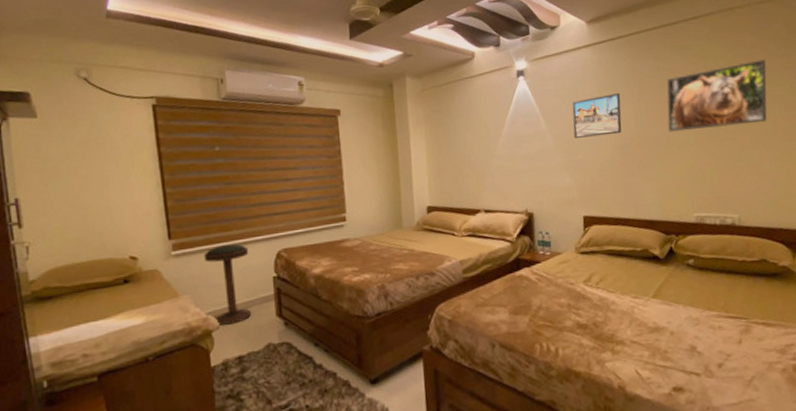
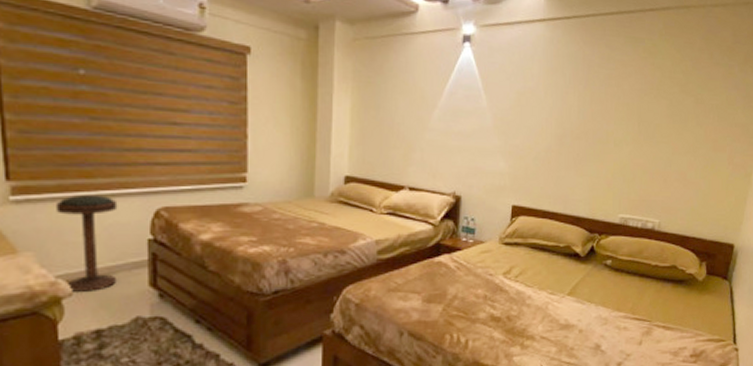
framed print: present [572,92,622,138] -> none [514,77,567,122]
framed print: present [666,59,767,132] -> none [609,65,709,131]

